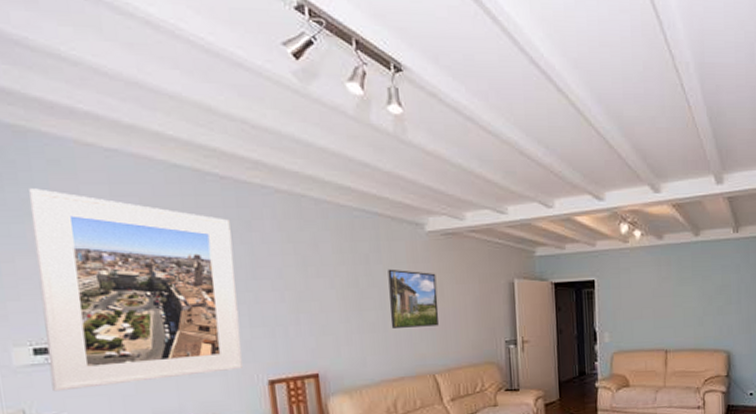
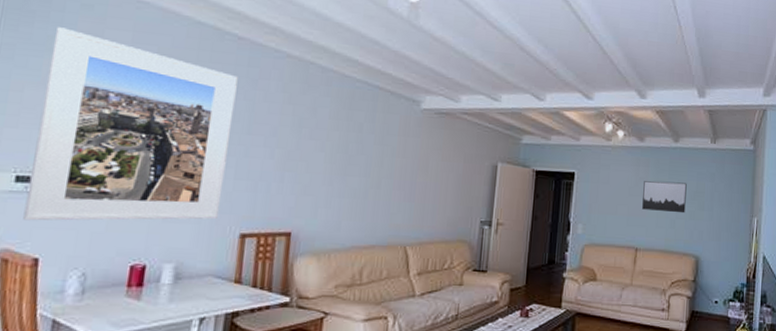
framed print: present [388,269,440,328] -> none [371,139,424,199]
wall art: none [667,278,713,310] -> present [642,181,687,214]

